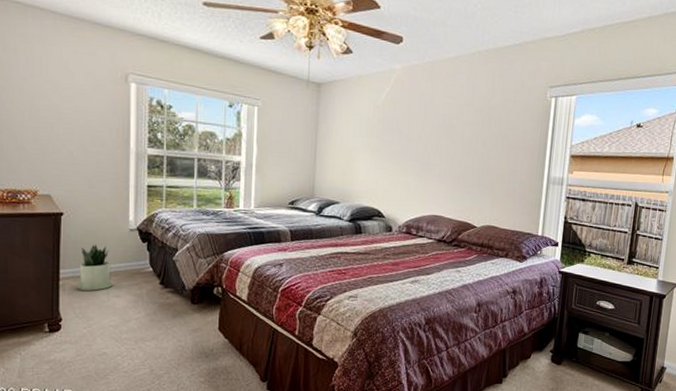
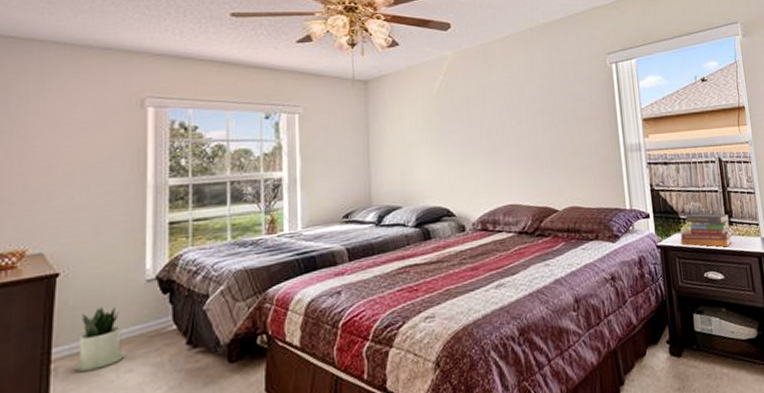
books: none [581,249,632,283] -> present [680,213,732,248]

